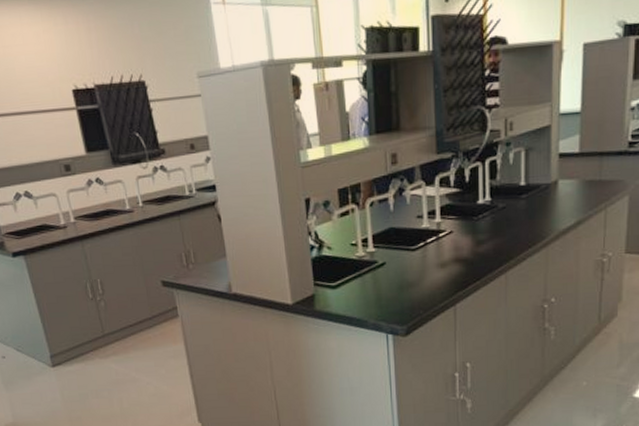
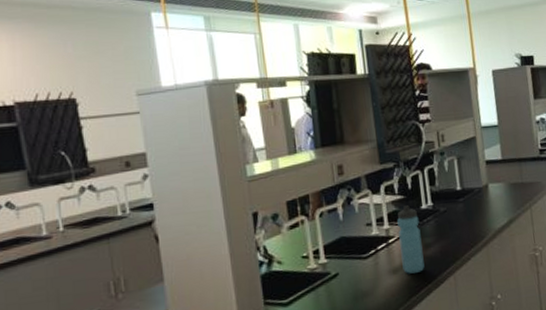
water bottle: none [450,199,475,269] -> present [397,205,425,274]

